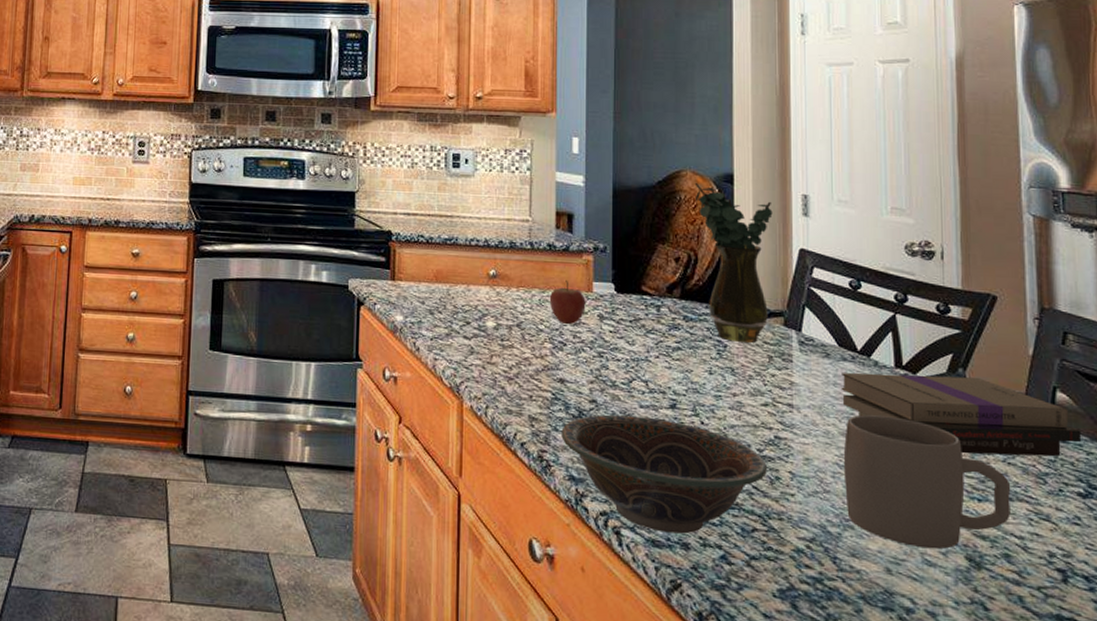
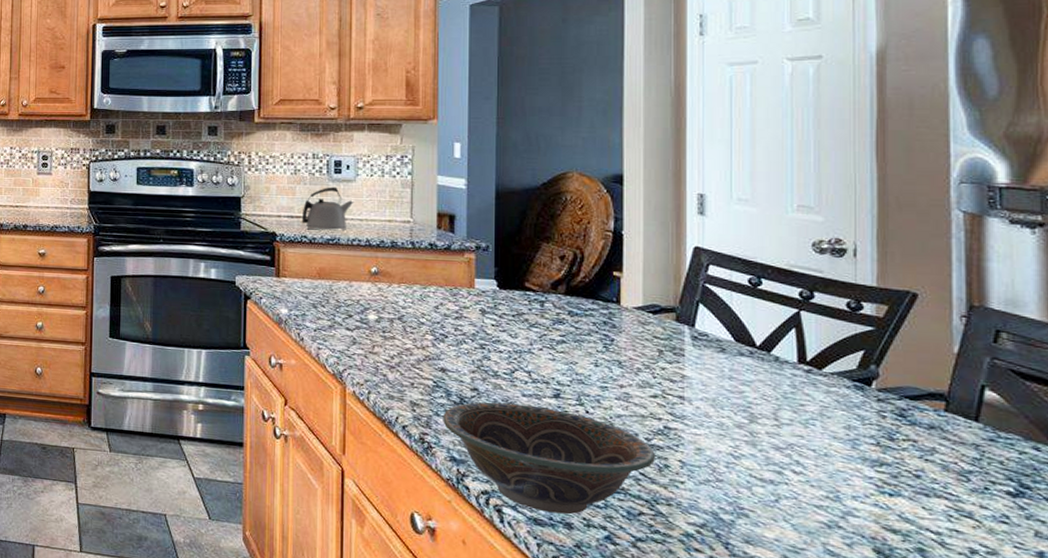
kettle: none [418,182,473,230] -> present [301,186,354,231]
fruit: present [549,279,586,325] -> none [430,276,468,319]
vase: present [694,182,773,343] -> none [581,183,665,337]
books: present [841,372,1082,457] -> none [737,367,1014,455]
mug: present [843,414,1011,549] -> none [738,408,928,541]

